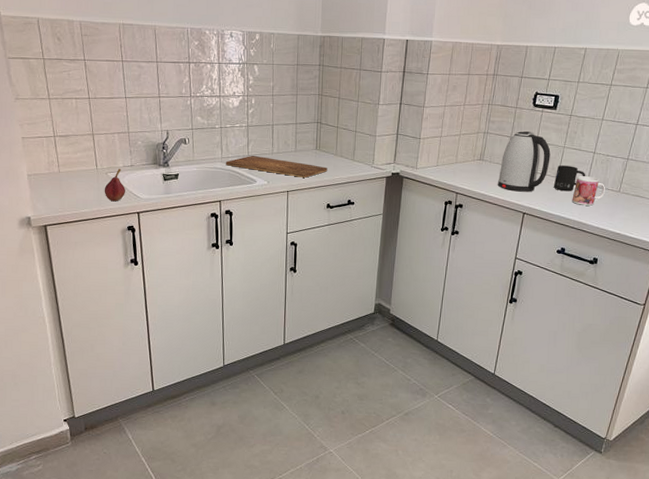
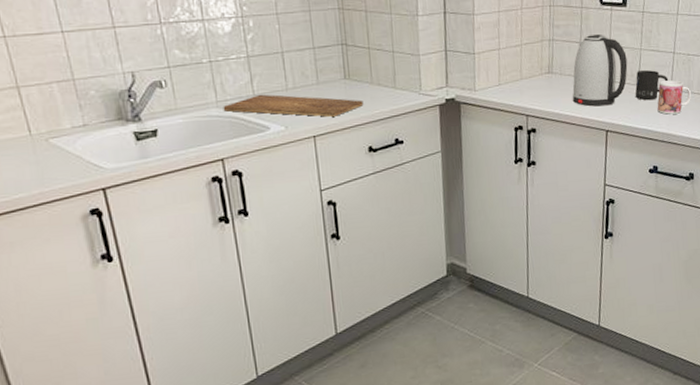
fruit: present [104,169,125,202] -> none [46,131,80,179]

